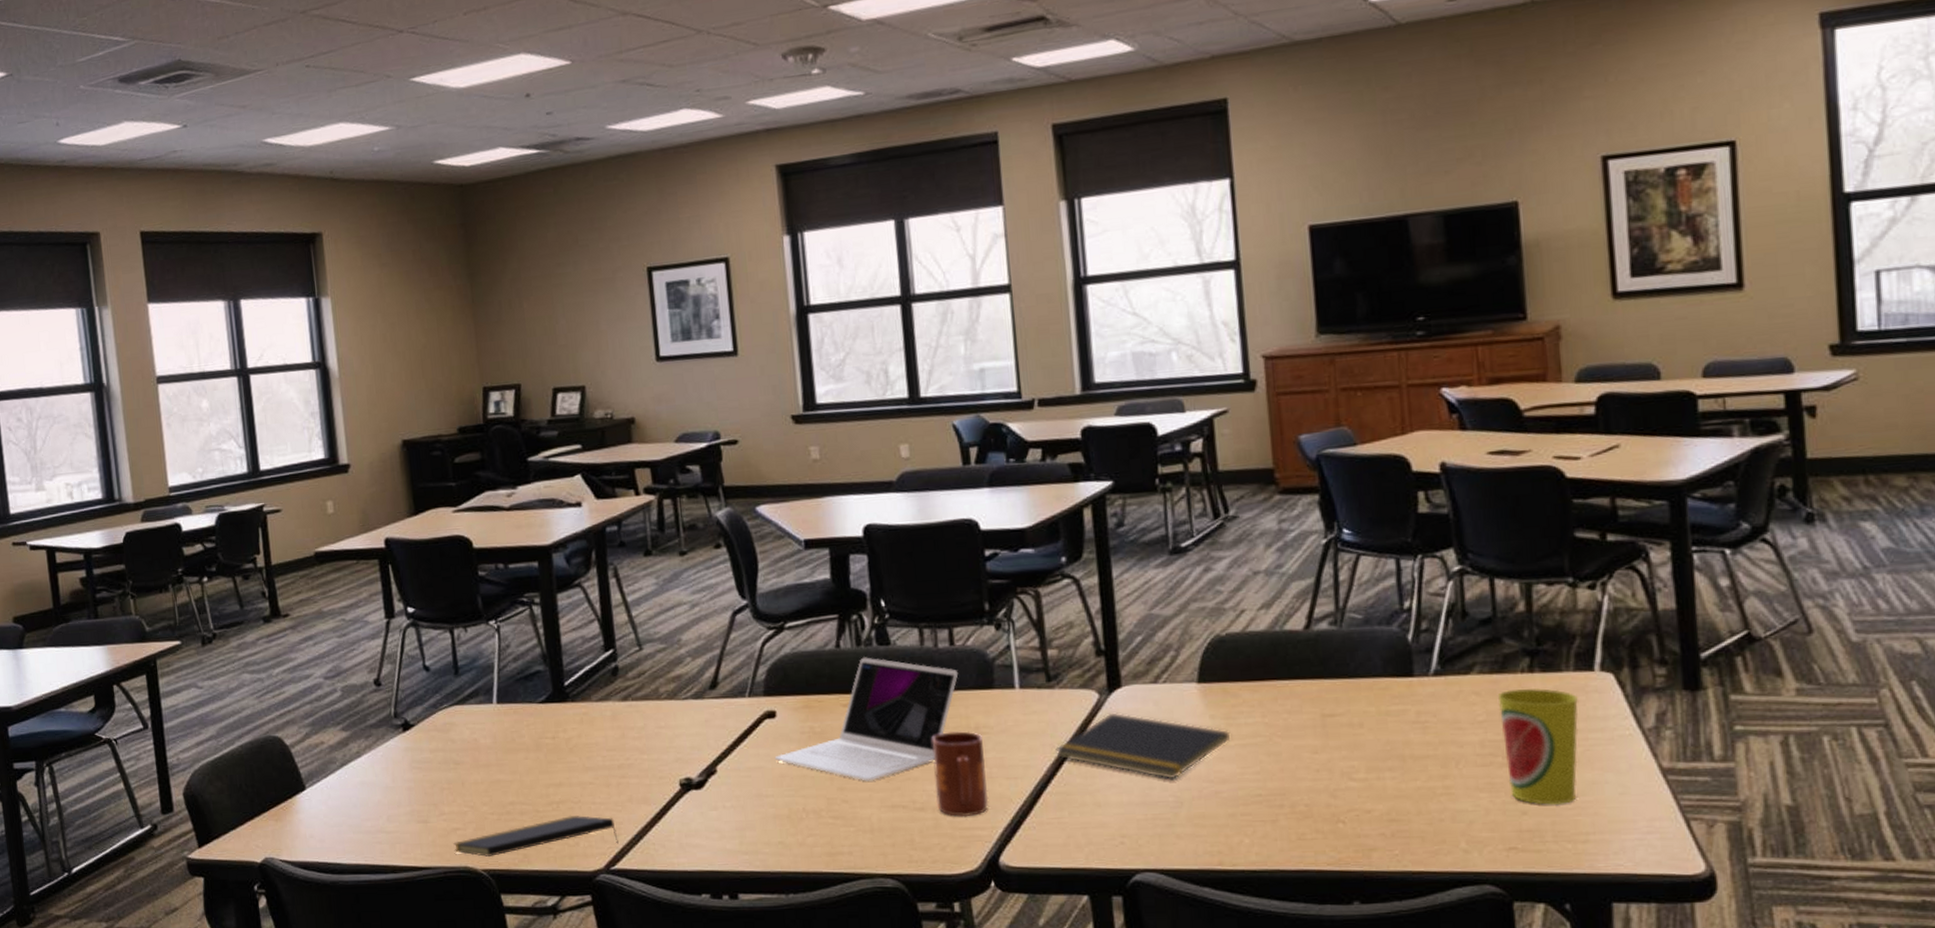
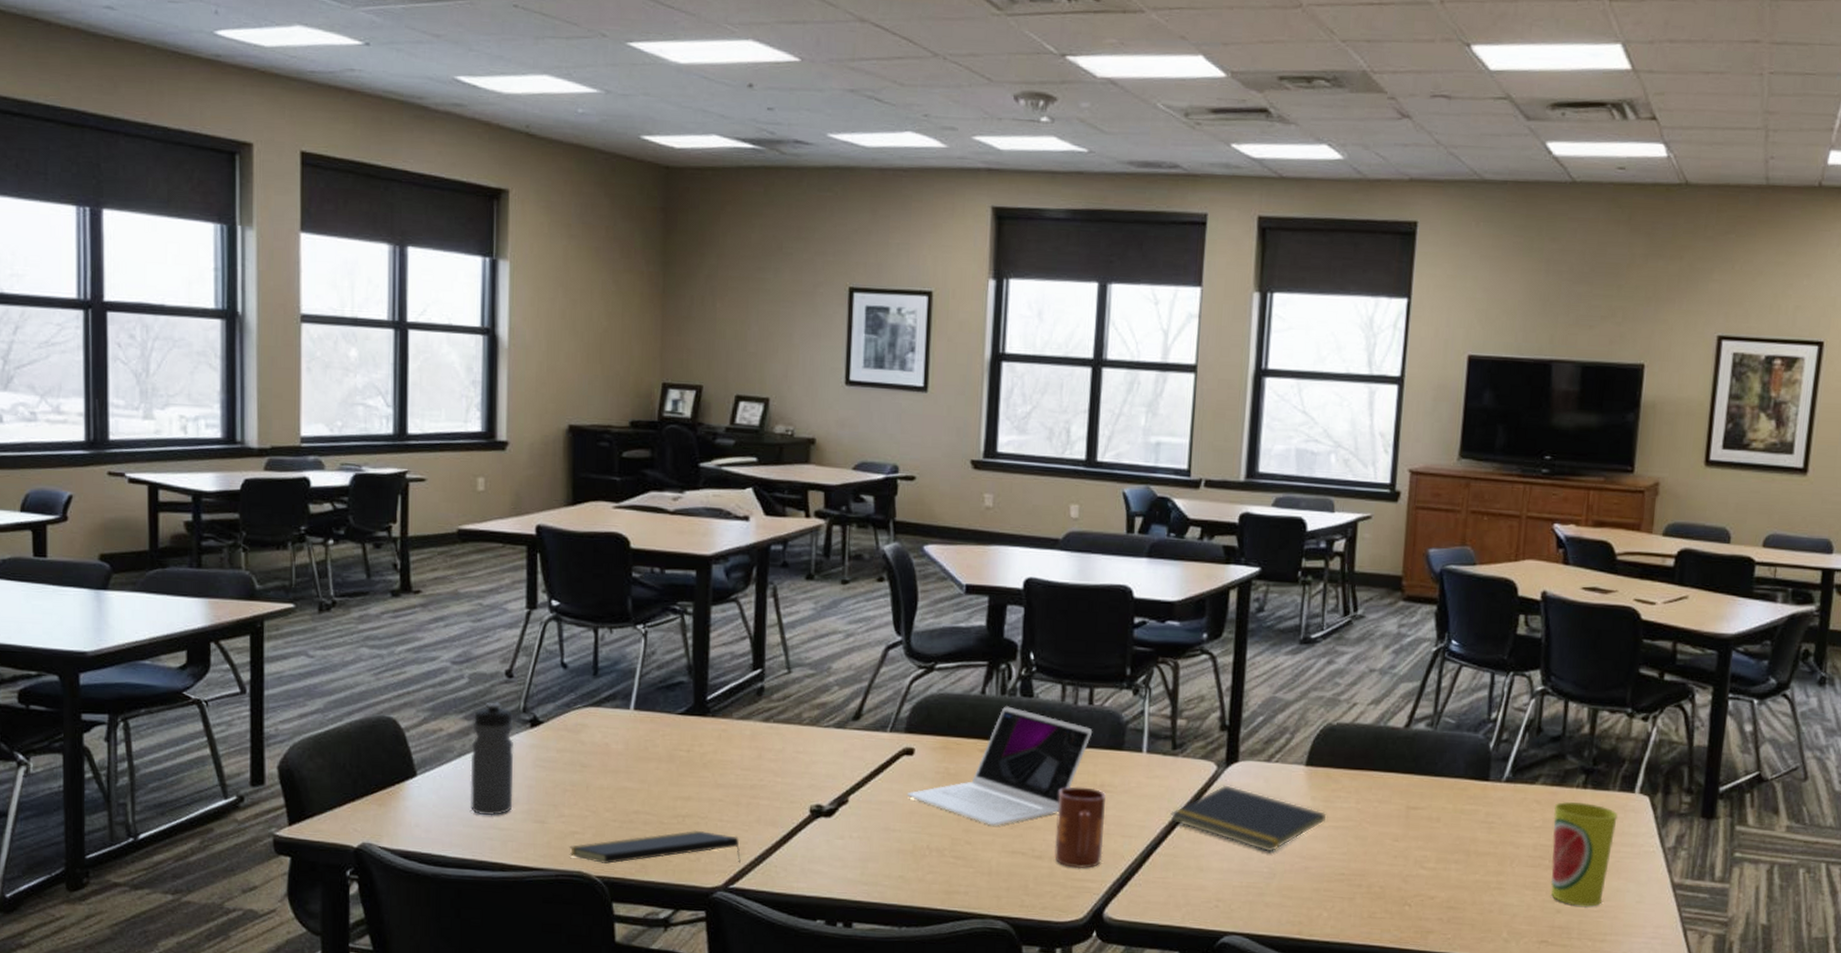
water bottle: none [350,711,396,821] -> present [470,702,514,816]

